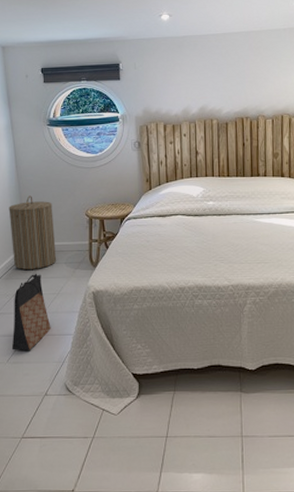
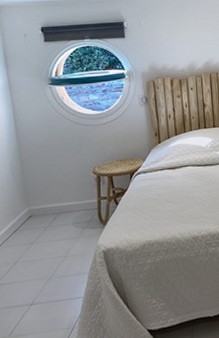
laundry hamper: present [8,196,57,270] -> none [8,157,63,235]
bag: present [11,273,51,351] -> none [14,237,59,323]

